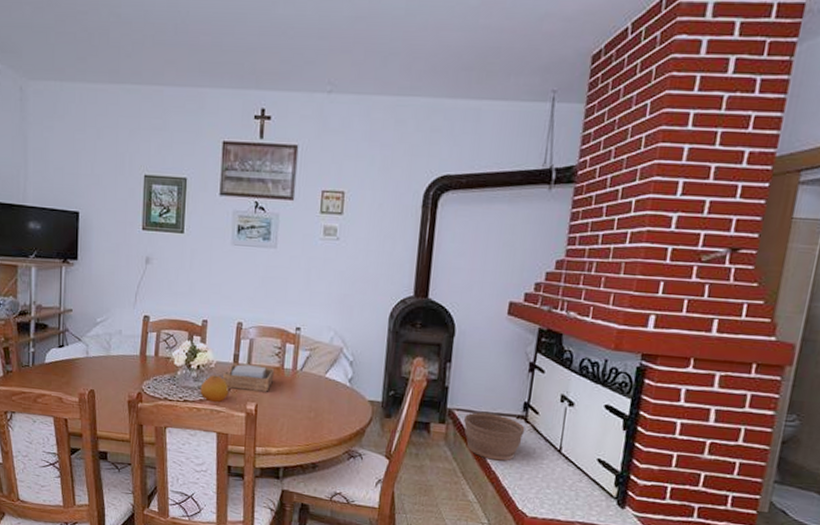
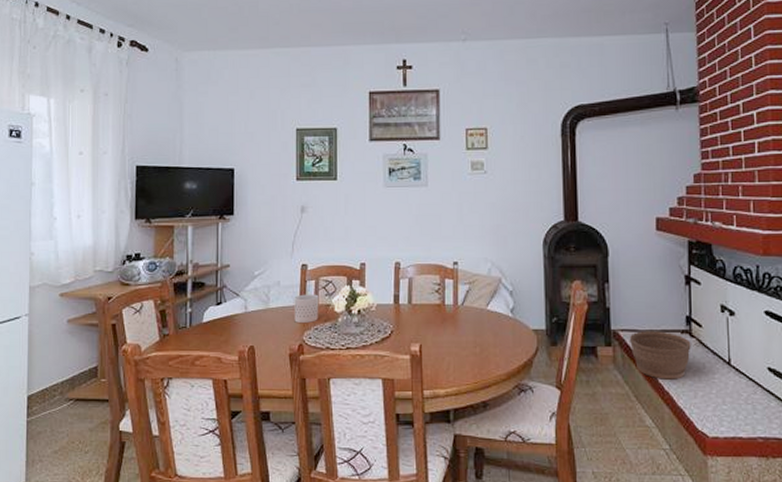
mug: none [134,345,160,374] -> present [294,294,319,324]
fruit: present [200,374,229,403] -> none [362,317,392,347]
napkin holder: present [223,364,275,393] -> none [385,305,436,332]

